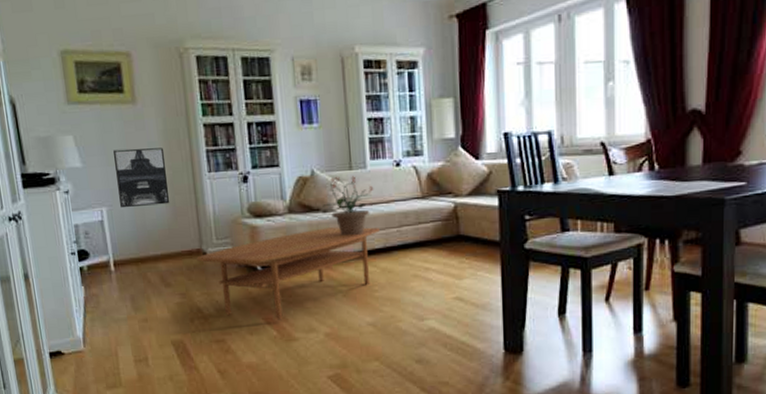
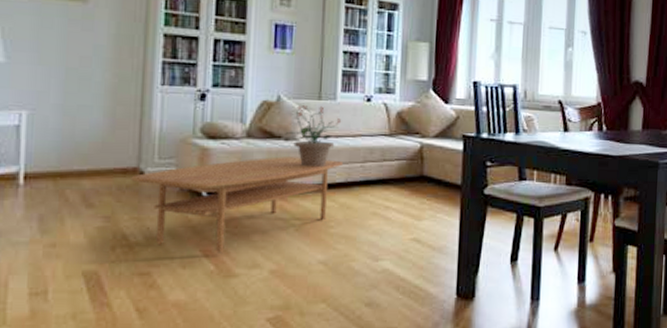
wall art: present [113,148,170,208] -> none [46,48,111,115]

